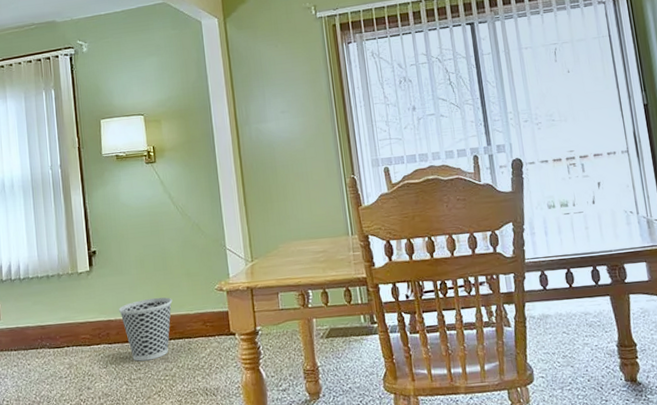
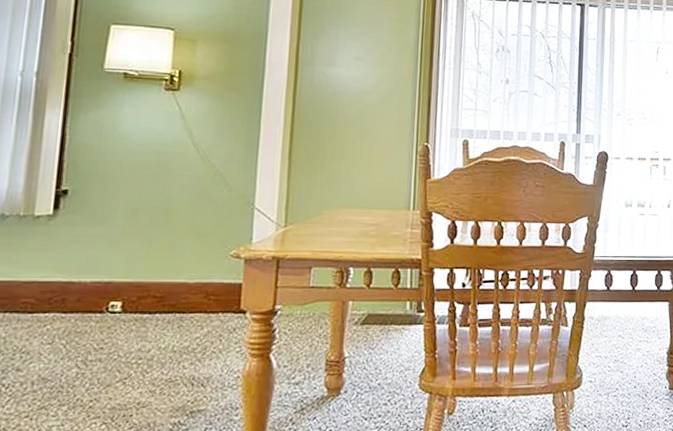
wastebasket: present [118,297,173,362] -> none [86,258,168,338]

